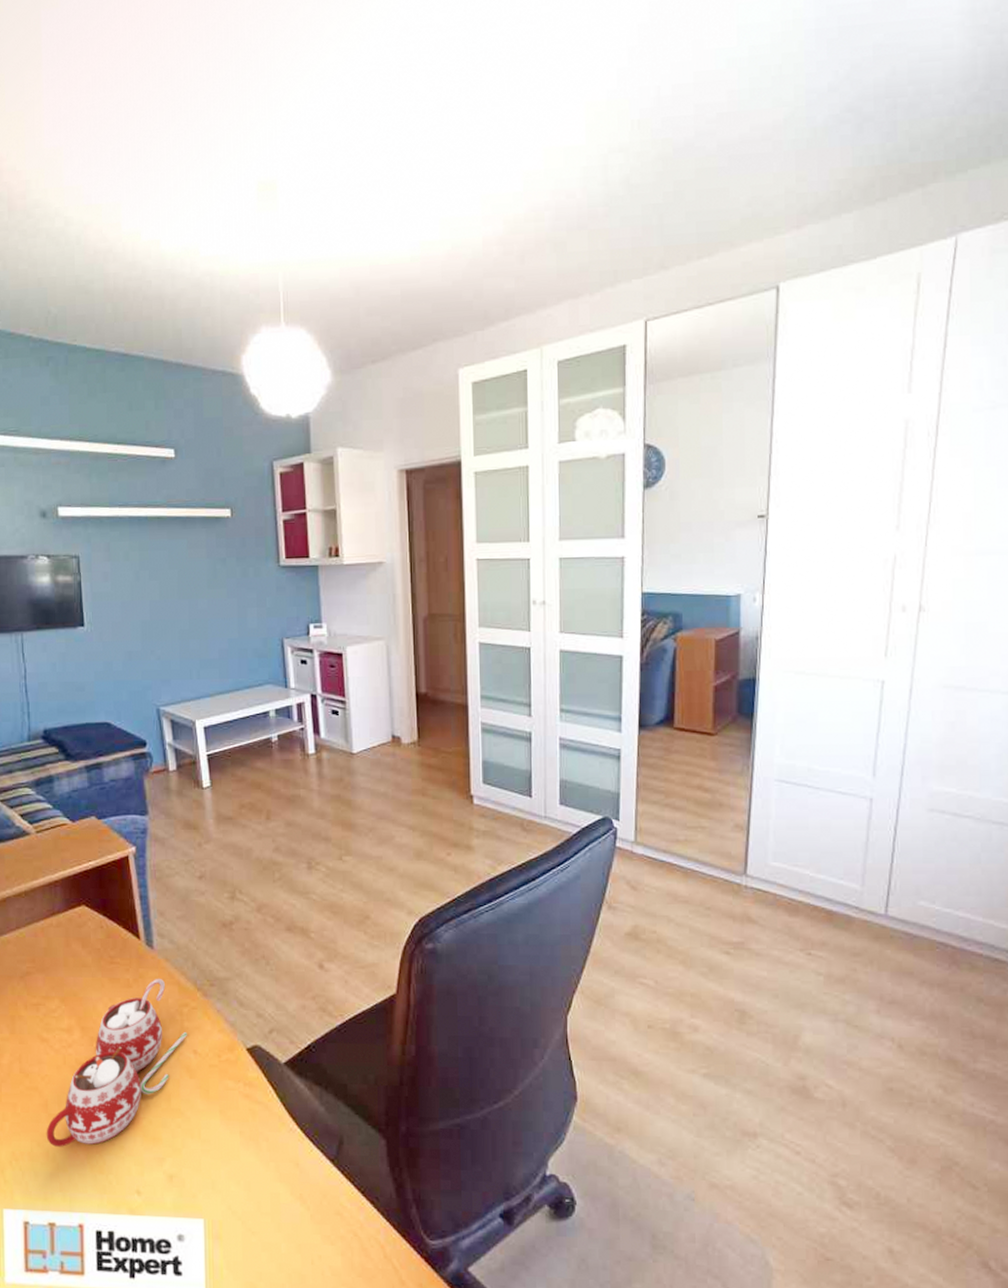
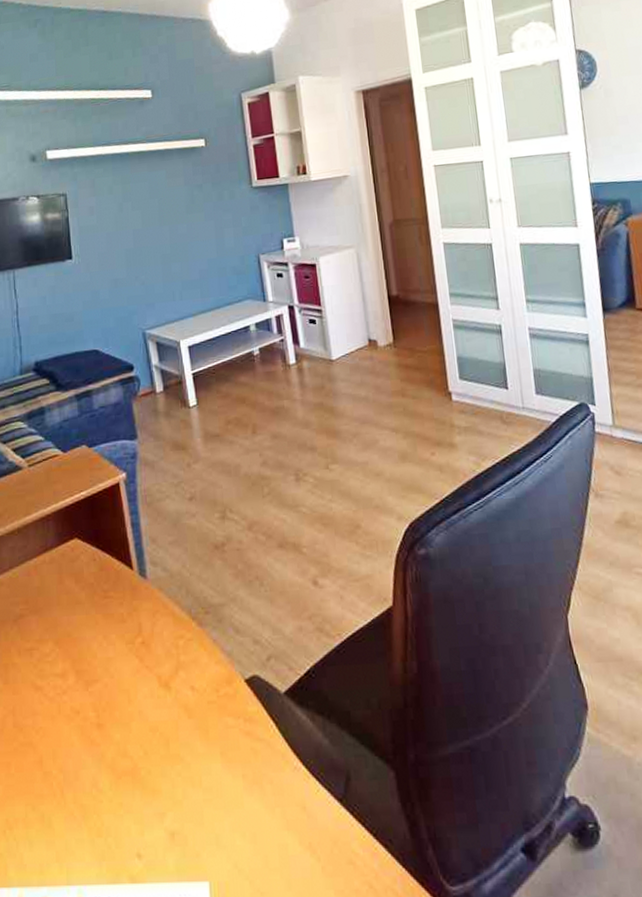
mug: present [46,978,188,1147] -> none [41,609,185,809]

